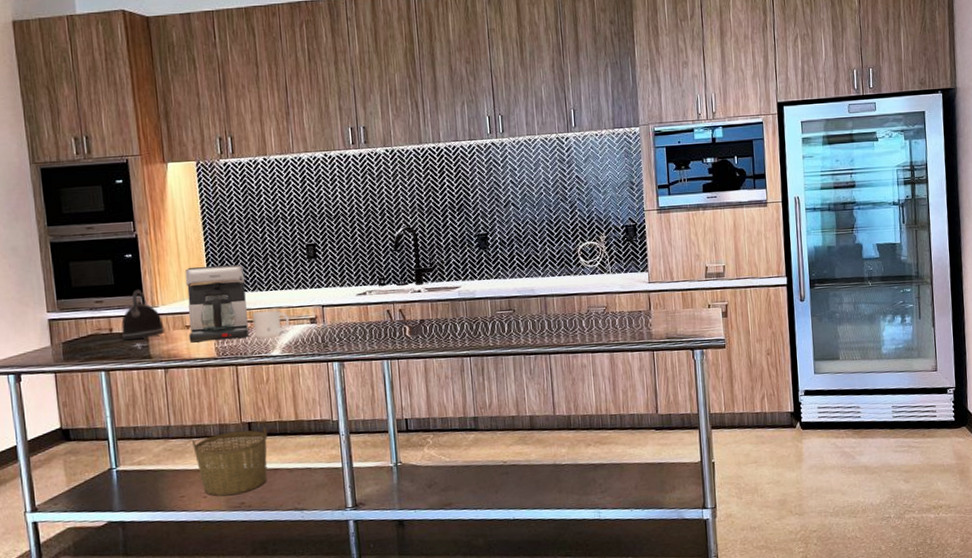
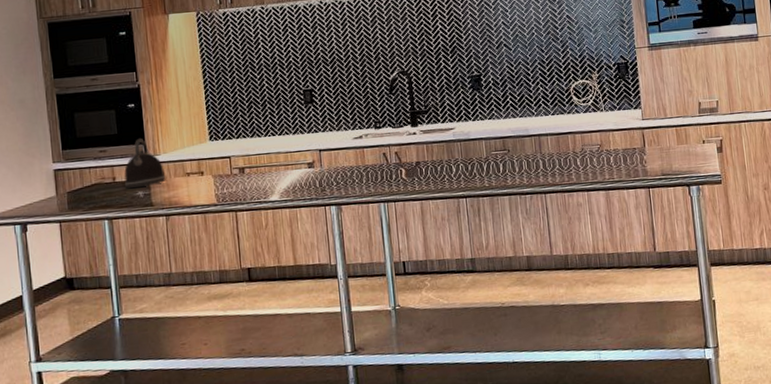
coffee maker: present [184,264,249,343] -> none [185,111,248,190]
basket: present [191,427,268,497] -> none [192,272,267,344]
mug: present [252,310,290,340] -> none [251,155,288,185]

